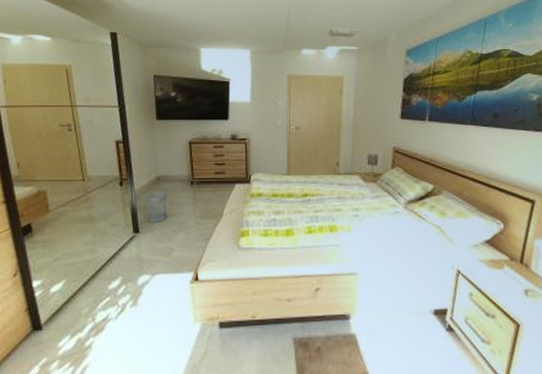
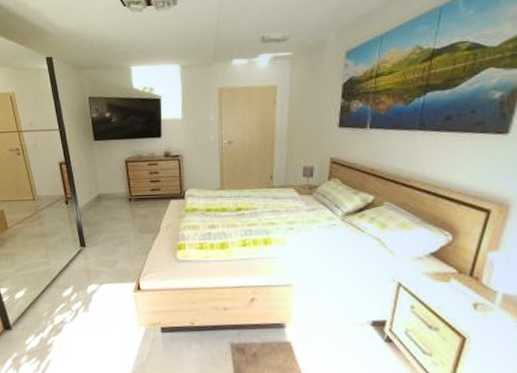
wastebasket: present [144,193,168,222] -> none [88,210,110,237]

